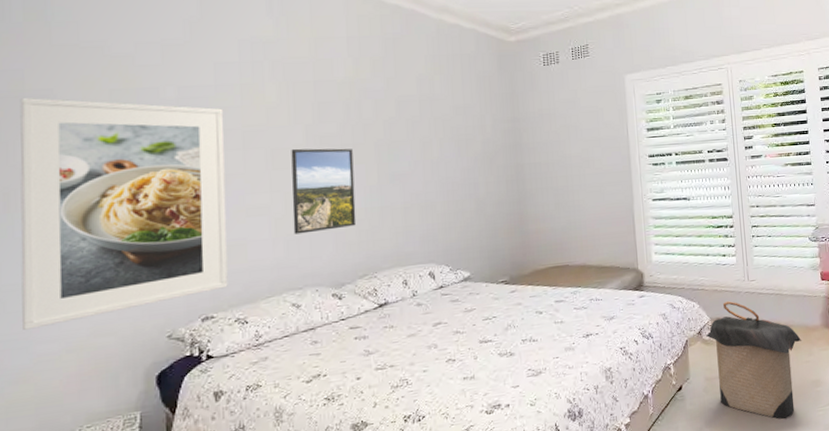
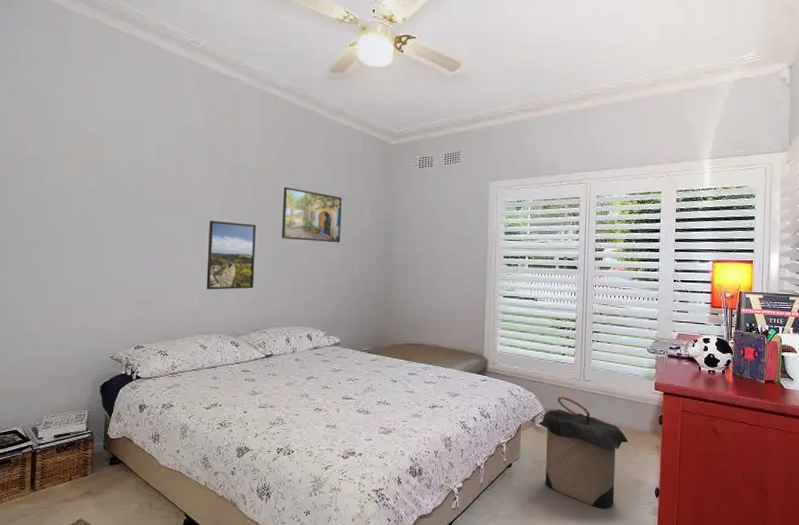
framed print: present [20,97,228,330] -> none [13,161,162,337]
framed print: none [383,100,460,163] -> present [282,186,342,243]

